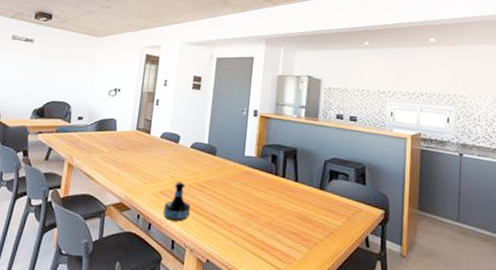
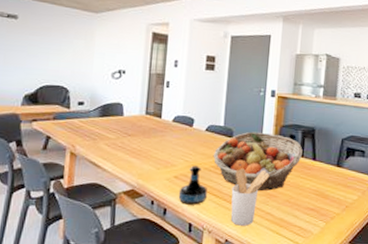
fruit basket: none [196,150,285,211] -> present [213,131,303,191]
utensil holder: none [212,186,251,247] -> present [230,168,269,226]

